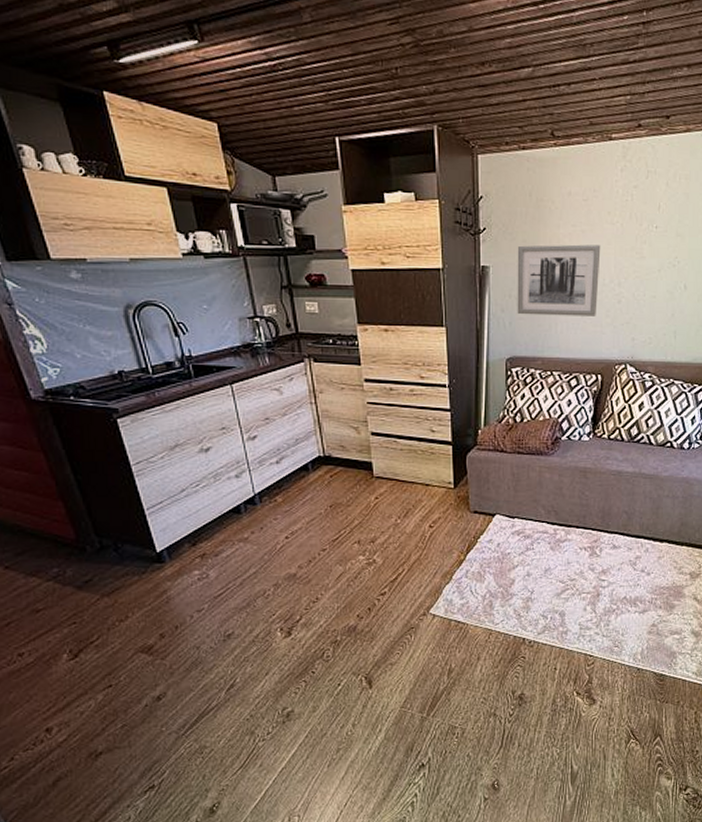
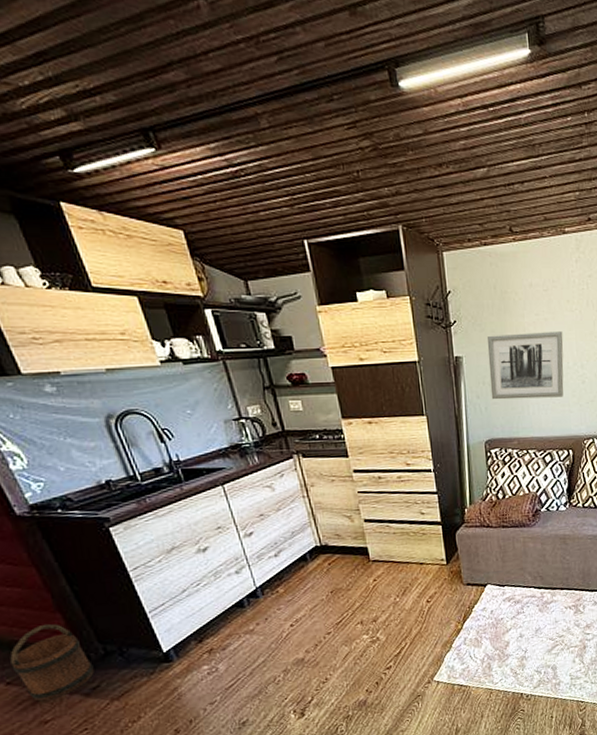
bucket: none [11,511,88,589] -> present [10,623,94,702]

